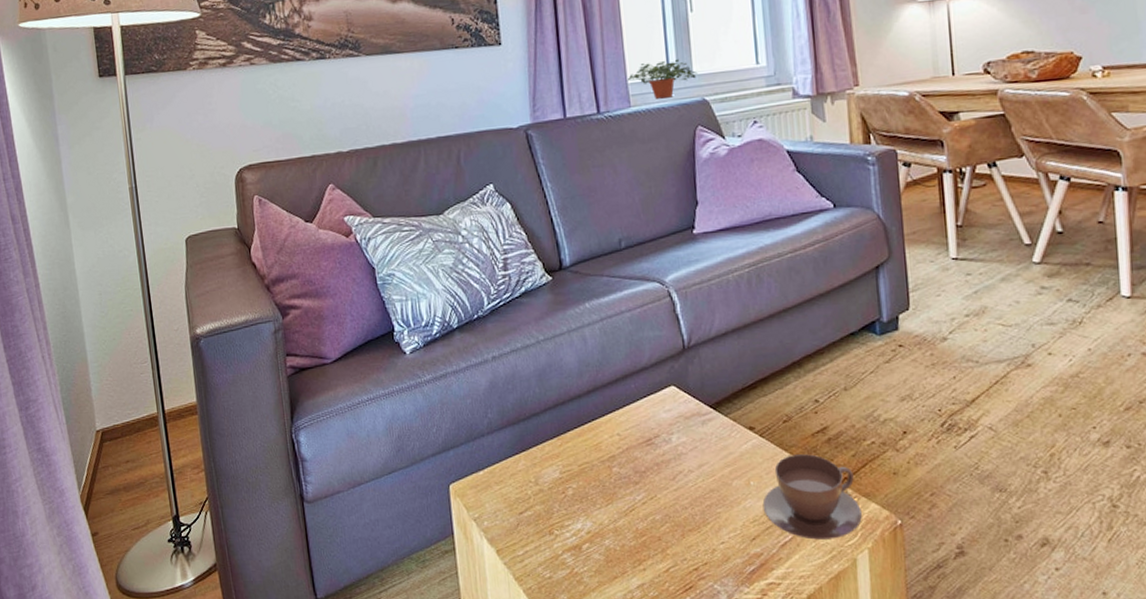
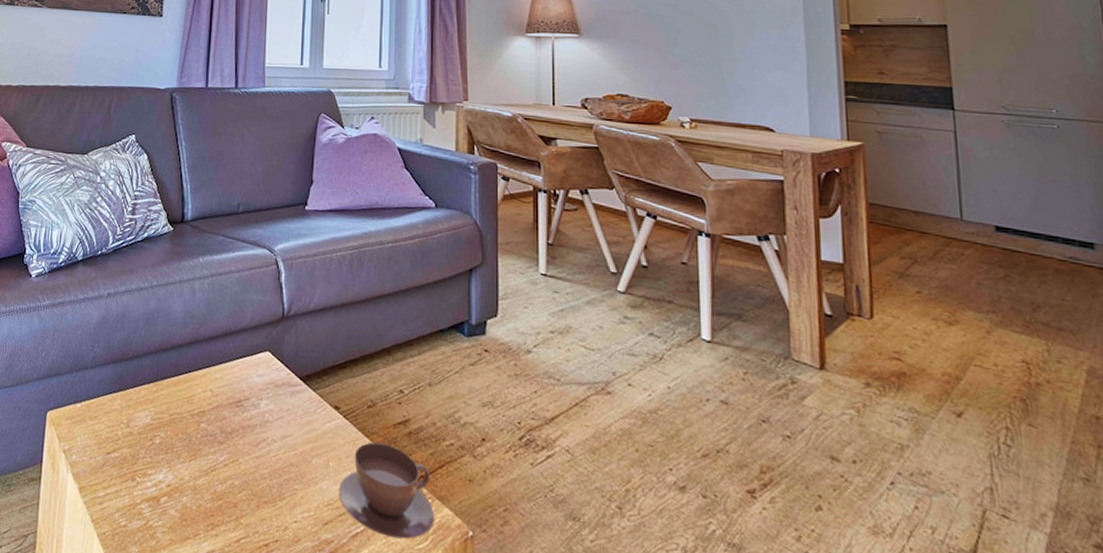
potted plant: present [628,58,698,99] -> none [266,51,327,85]

